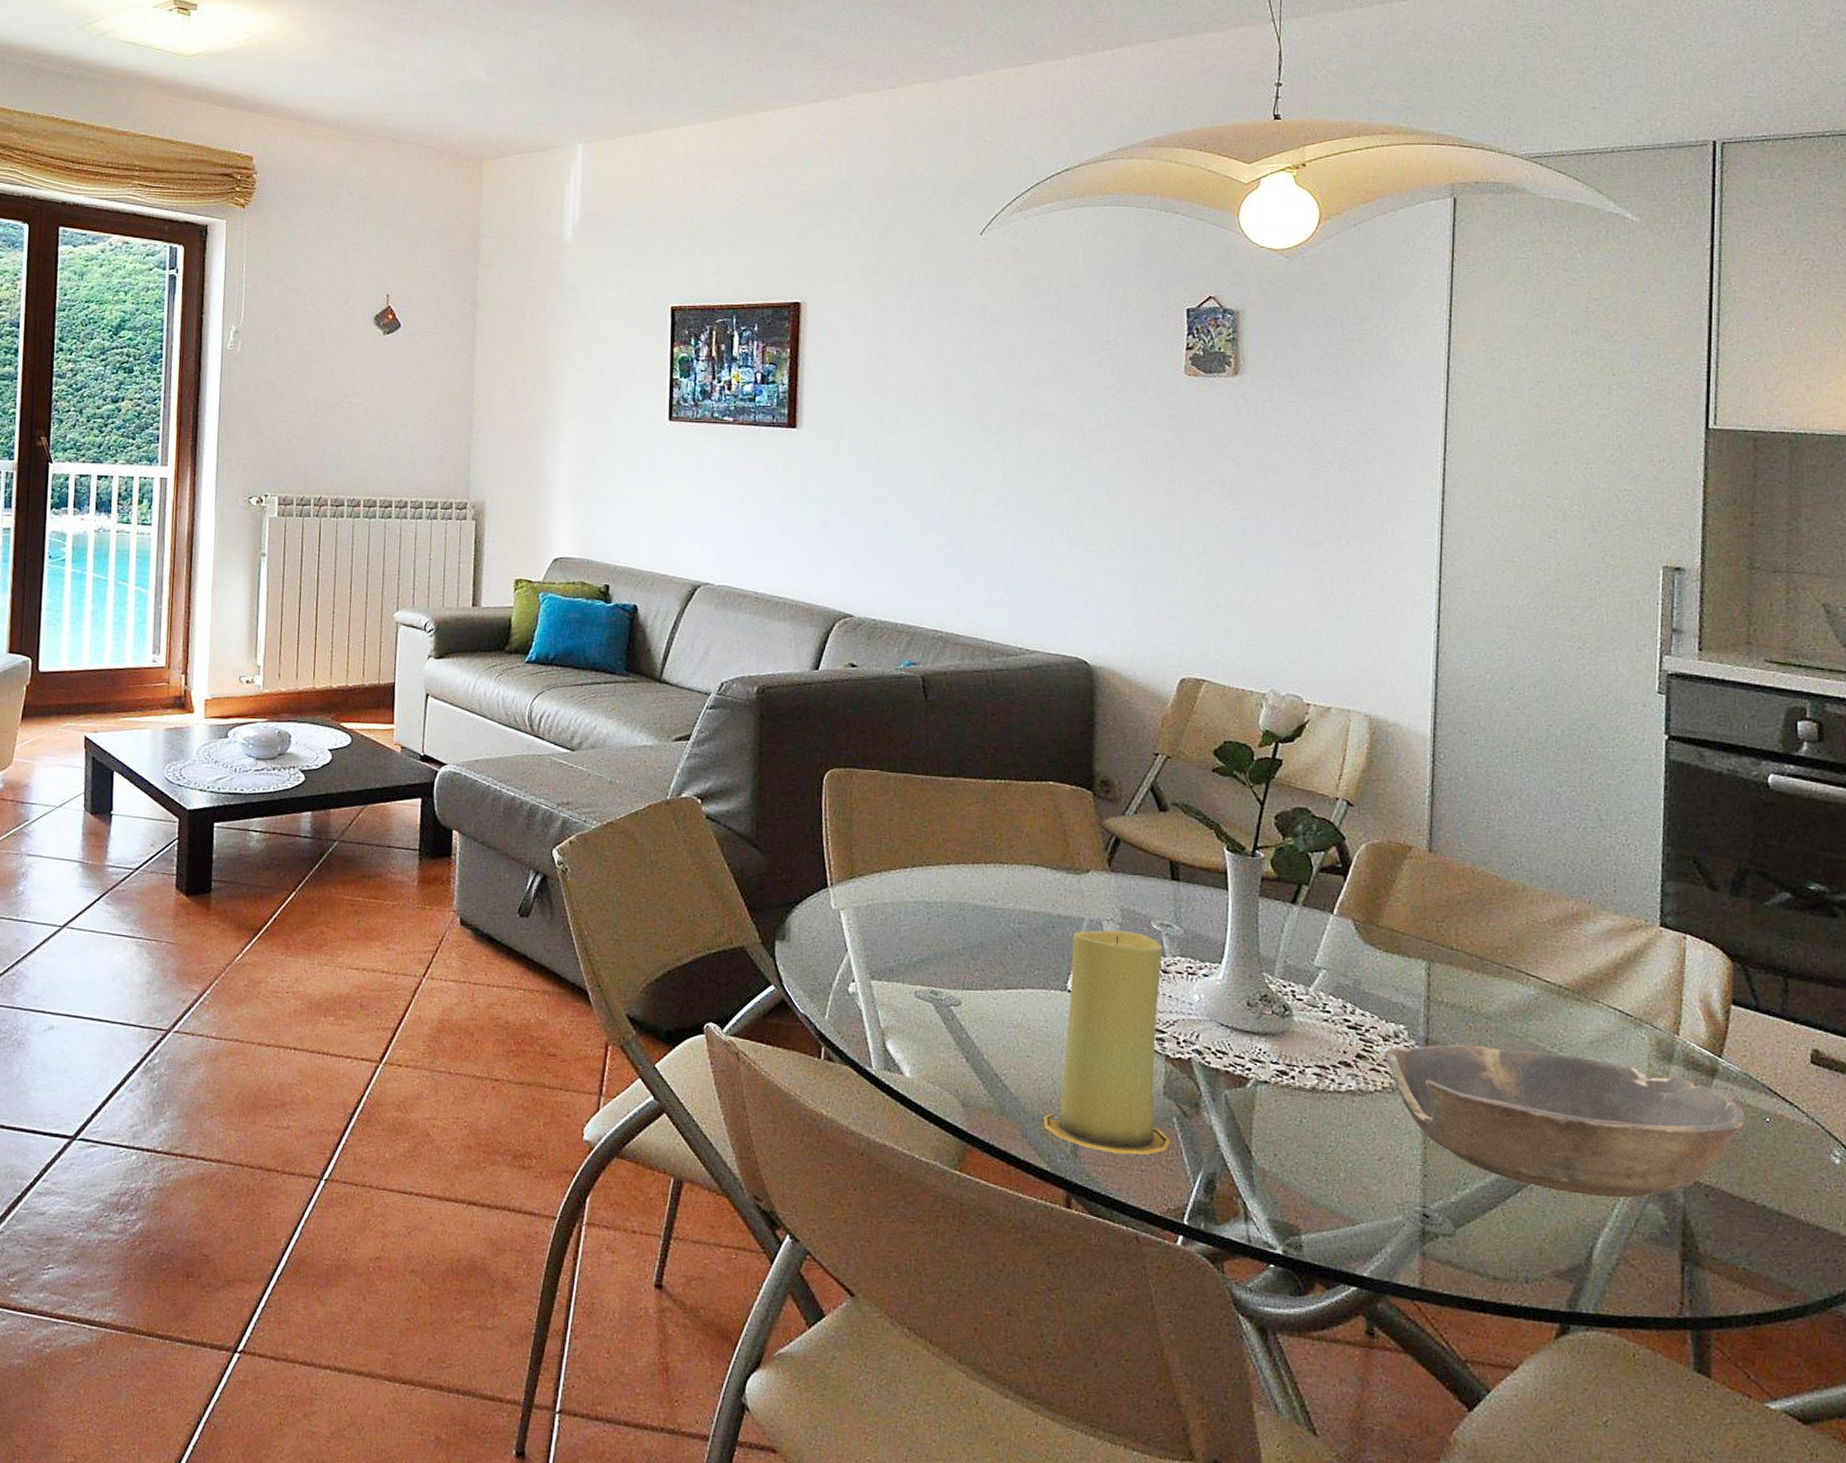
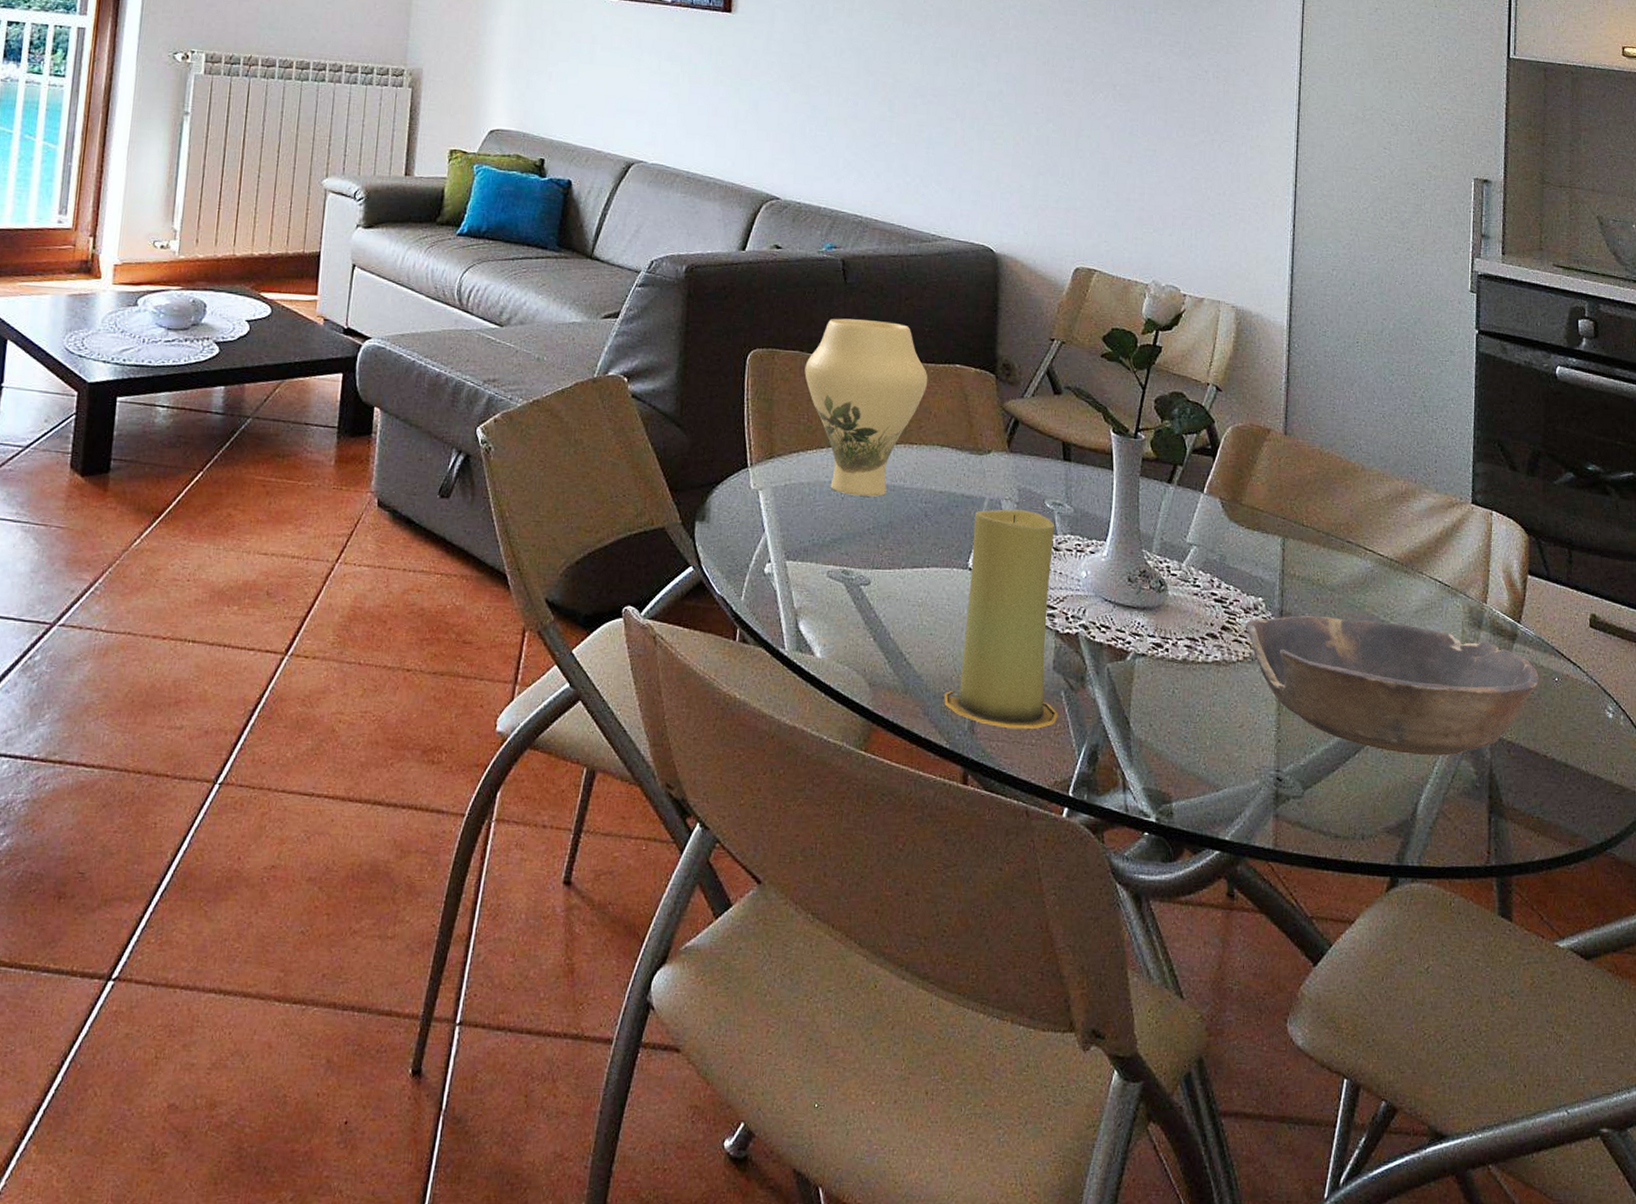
vase: none [885,736,1019,917] -> present [804,318,928,497]

